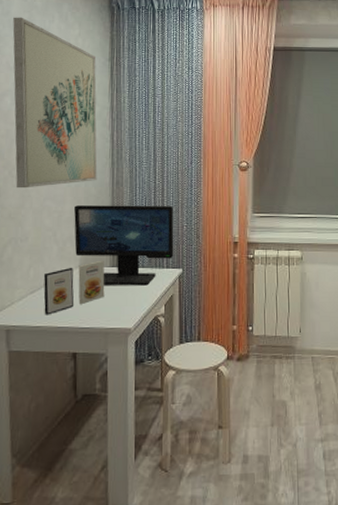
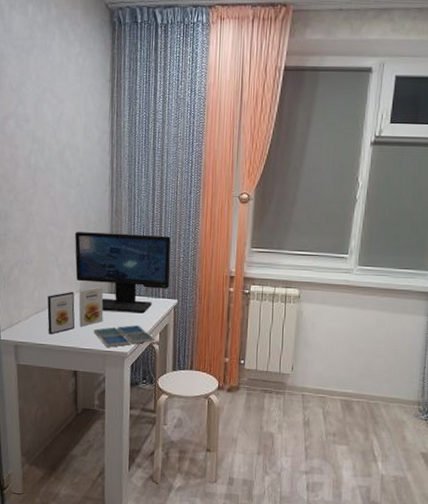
wall art: present [12,17,97,189] -> none [14,34,97,213]
drink coaster: none [94,298,161,324] -> present [93,325,155,347]

